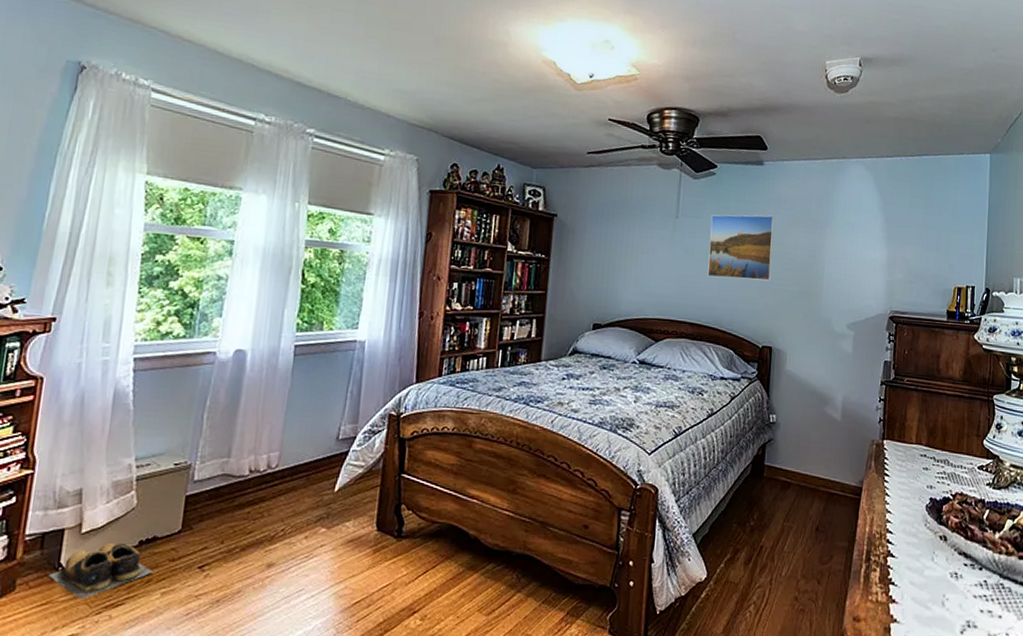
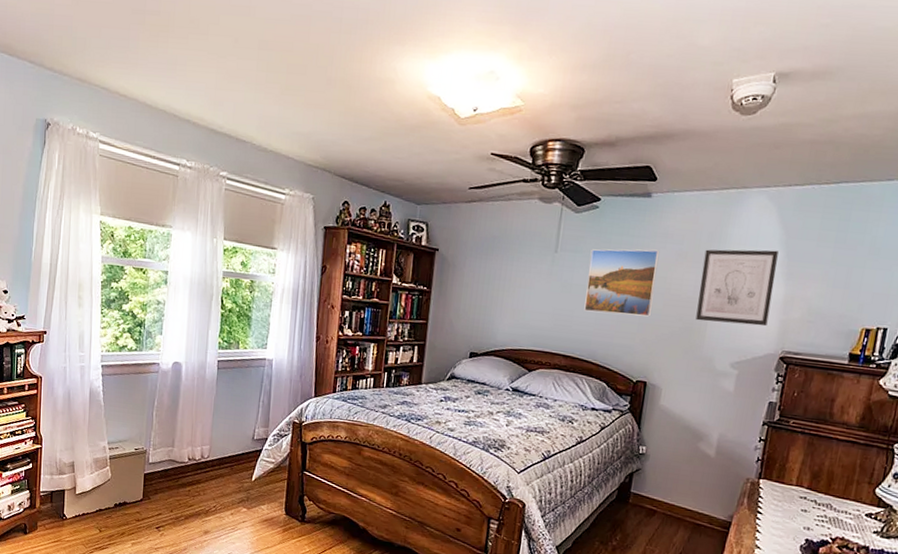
shoes: present [47,543,153,600] -> none [57,503,125,542]
wall art: none [812,215,879,288] -> present [695,249,779,327]

